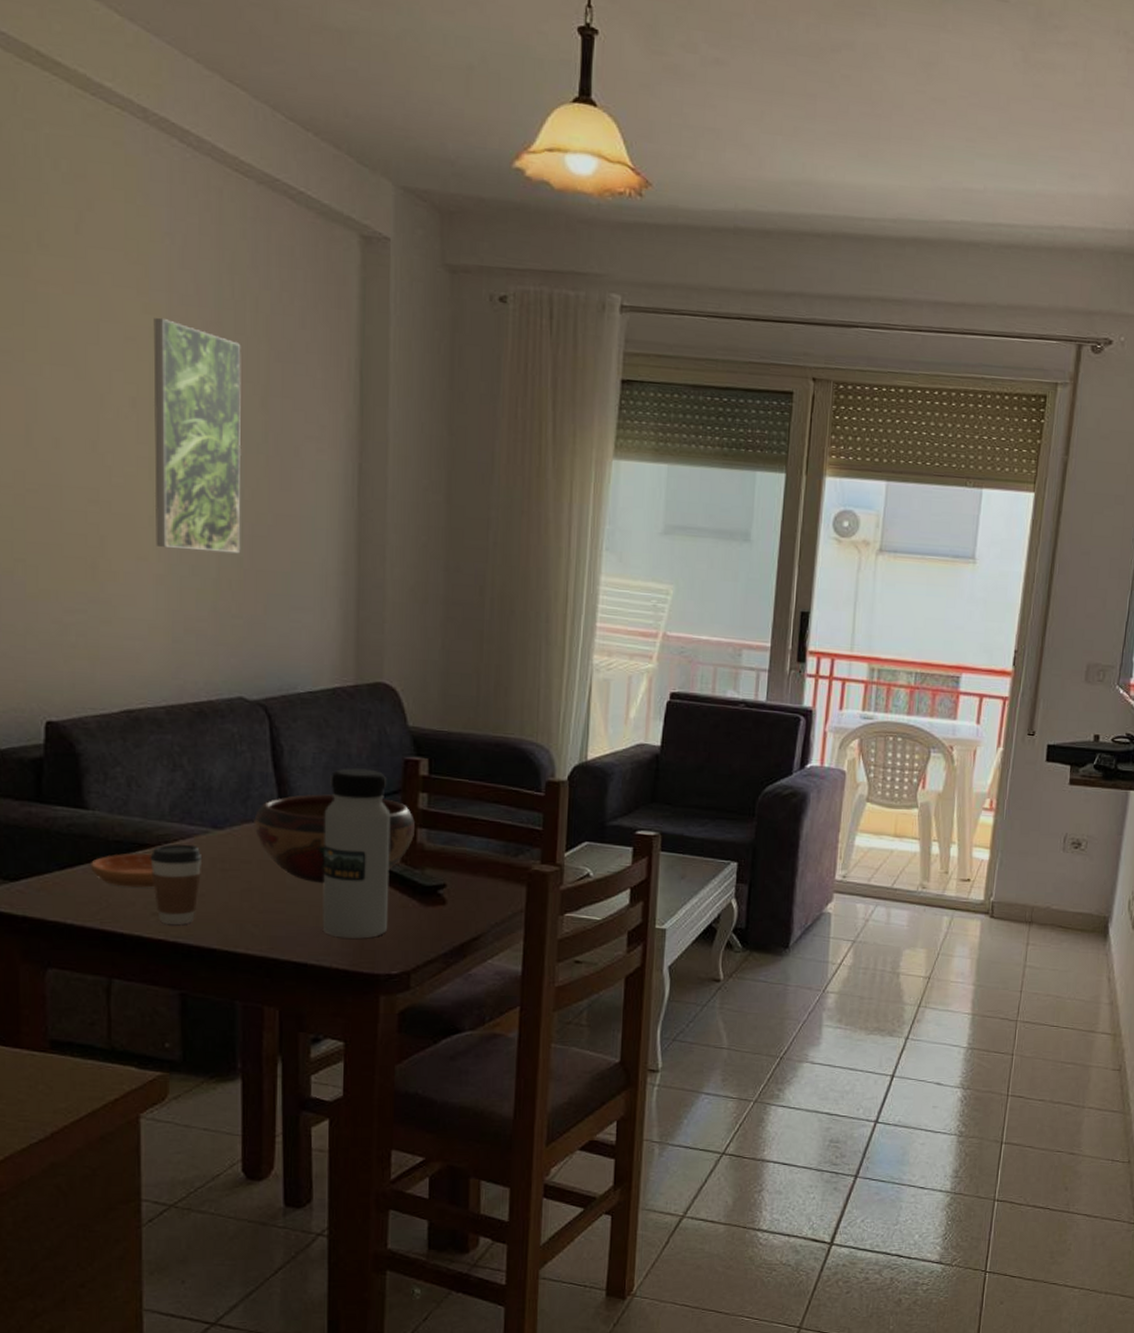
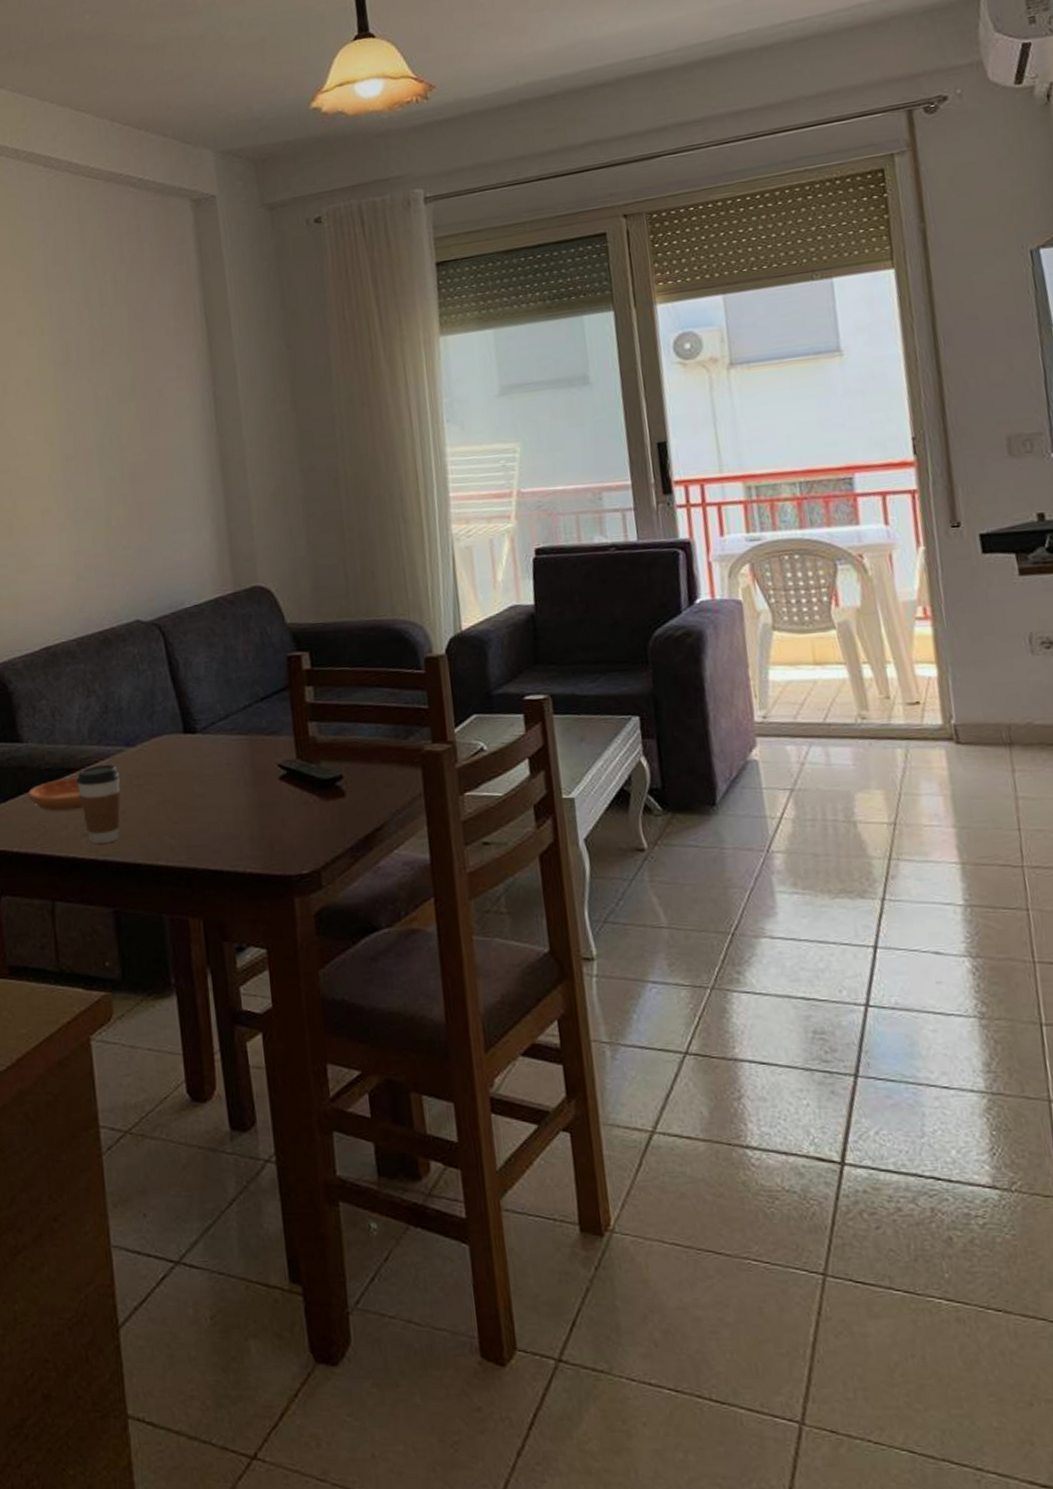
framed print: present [153,318,241,554] -> none [37,308,124,499]
decorative bowl: present [254,794,415,884] -> none [160,697,306,789]
water bottle: present [322,768,391,939] -> none [221,670,293,841]

